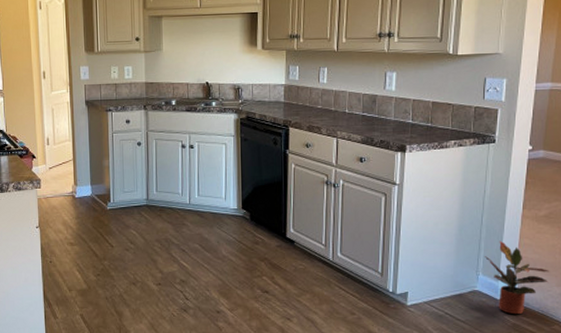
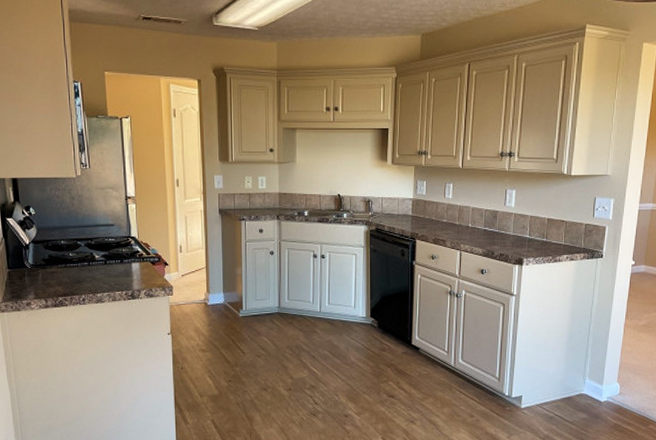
potted plant: present [484,240,549,315] -> none [590,347,647,416]

